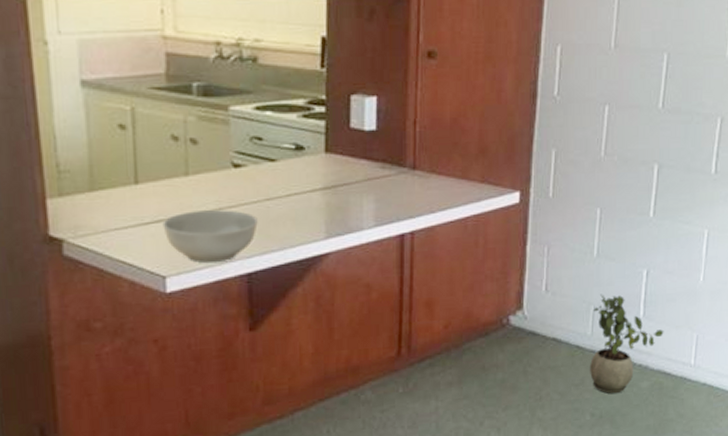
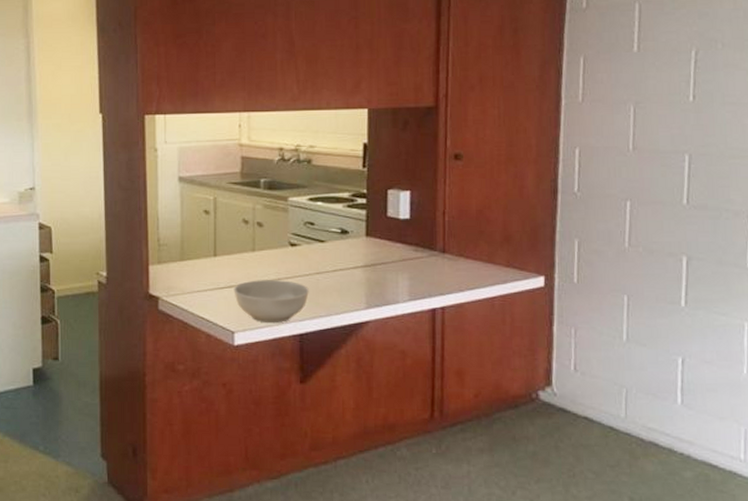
potted plant: present [590,294,664,394] -> none [625,378,706,481]

